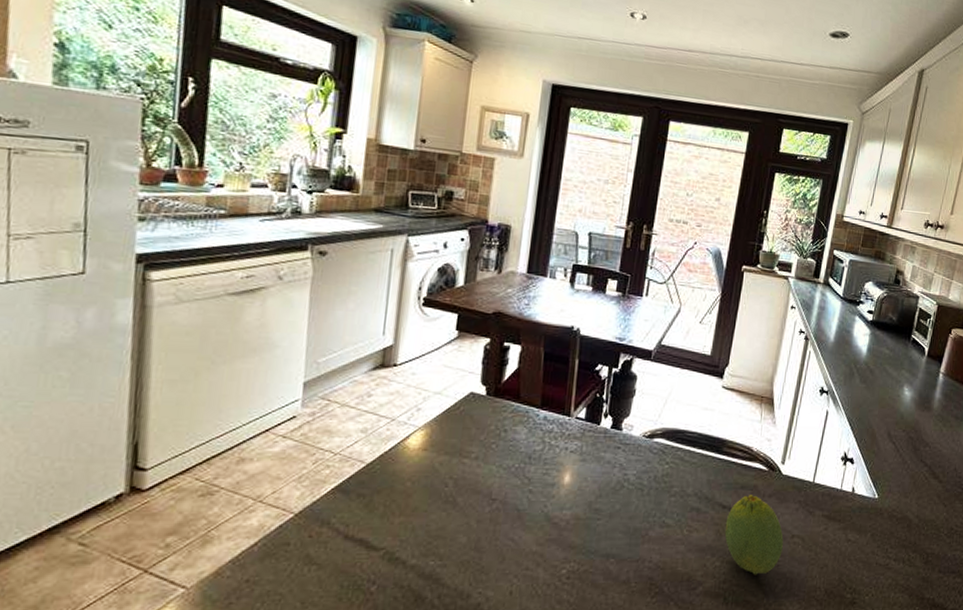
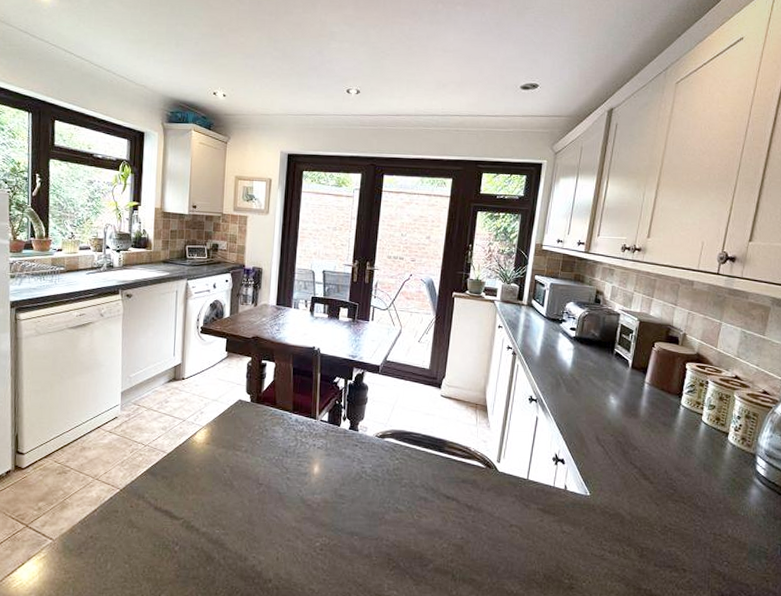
fruit: present [724,495,784,575] -> none [450,488,503,557]

